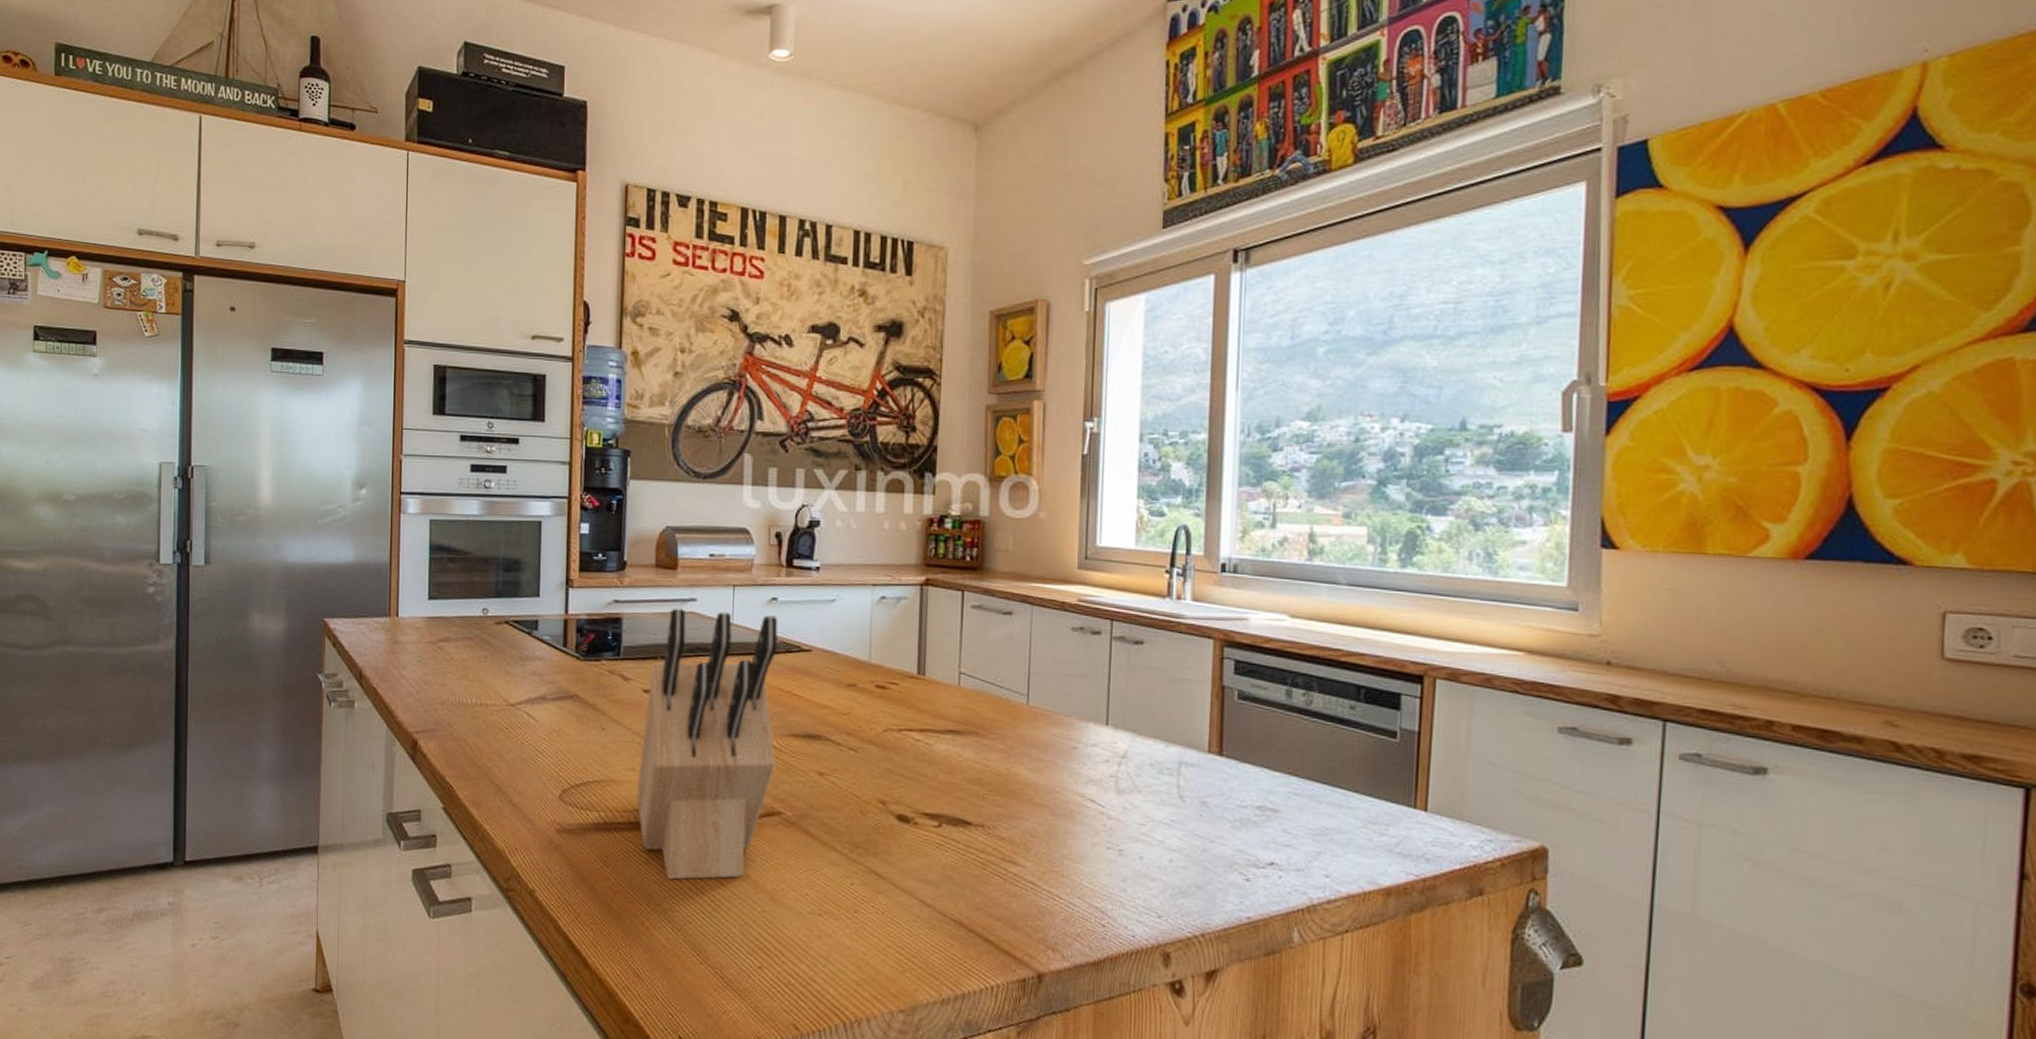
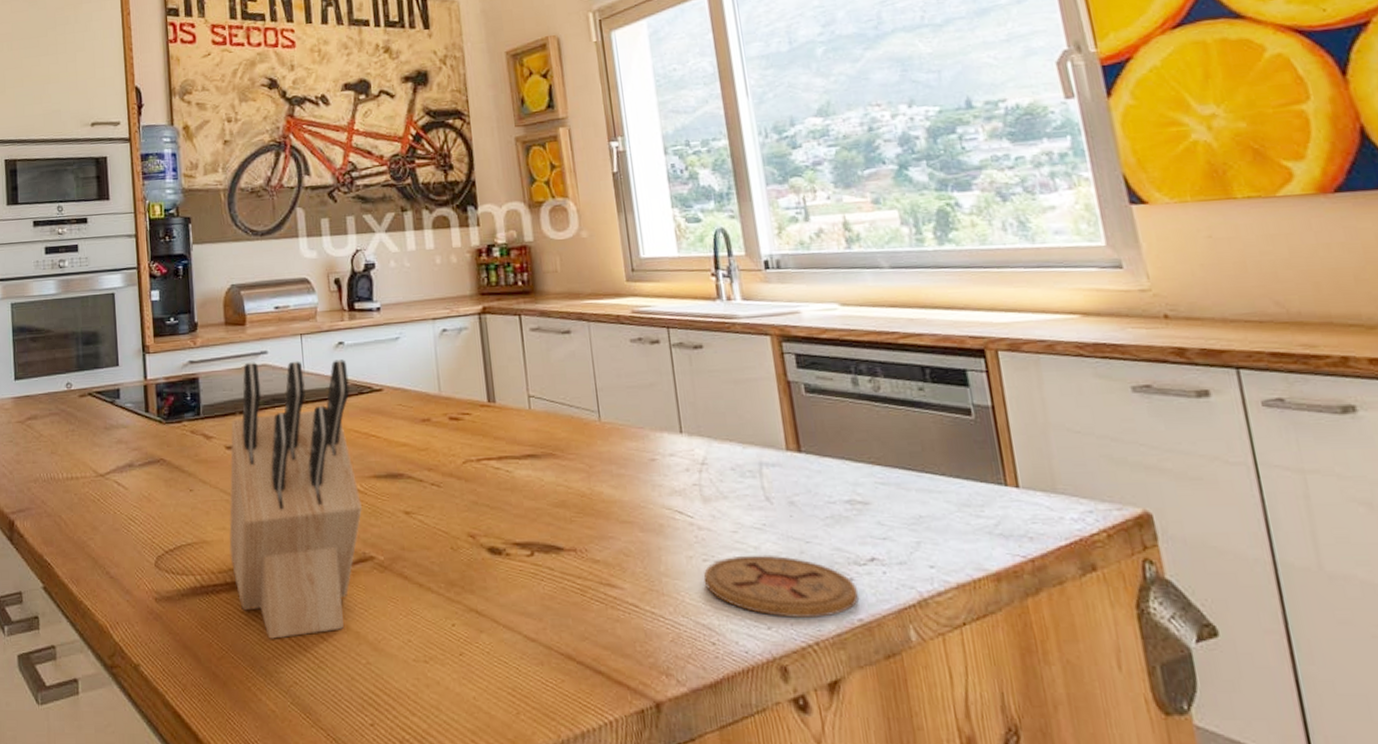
coaster: none [1104,846,1252,912] -> present [703,555,860,619]

